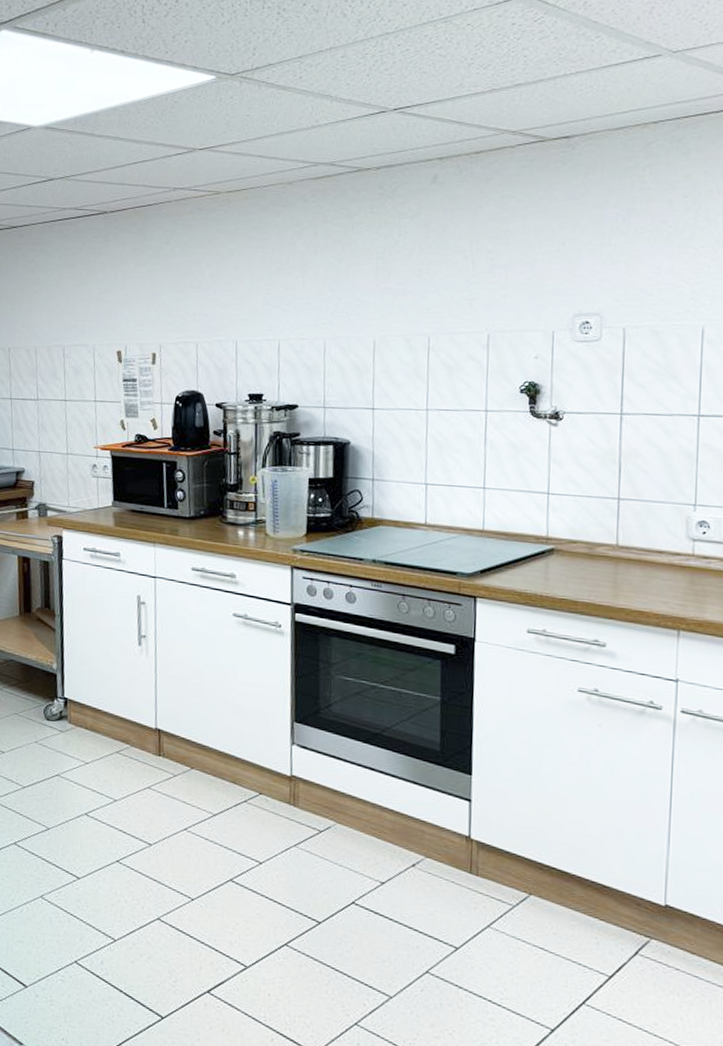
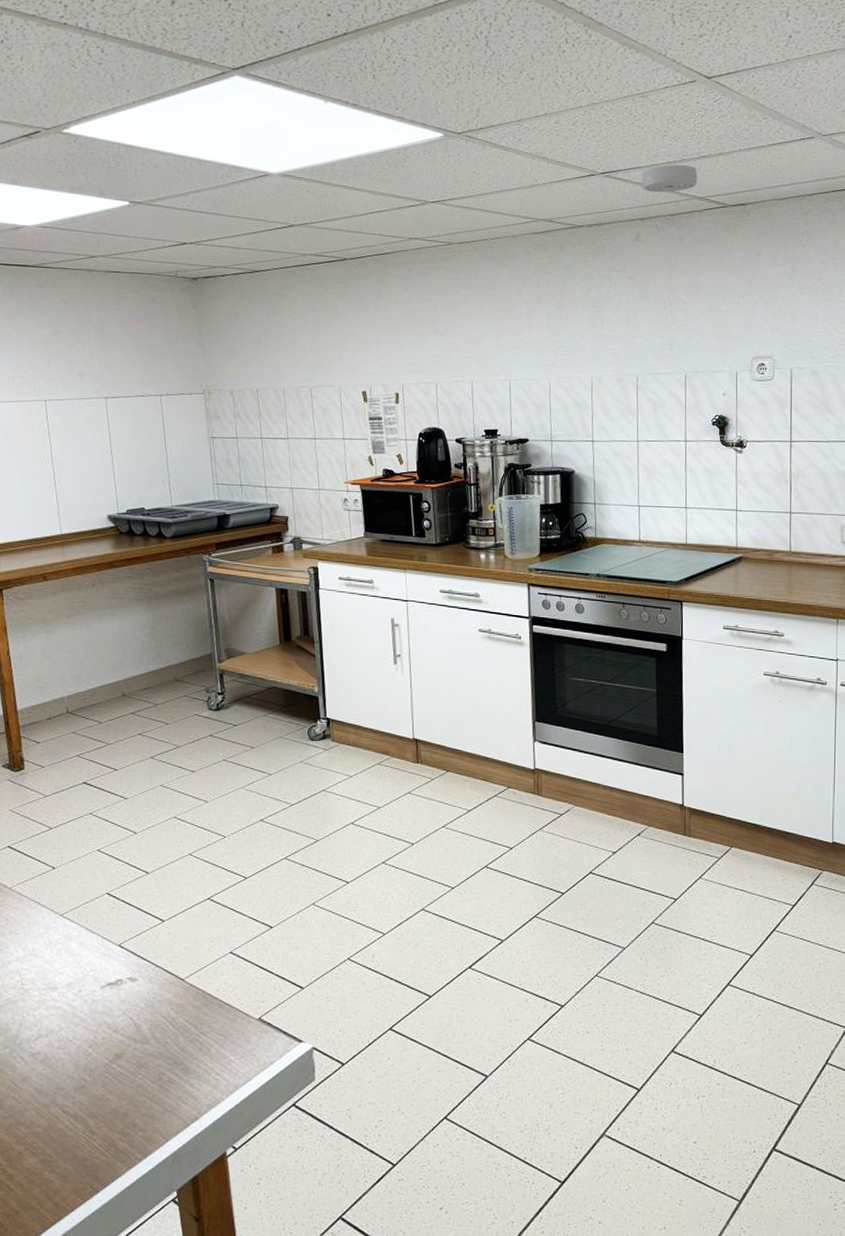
smoke detector: none [441,95,510,128] -> present [642,164,697,193]

